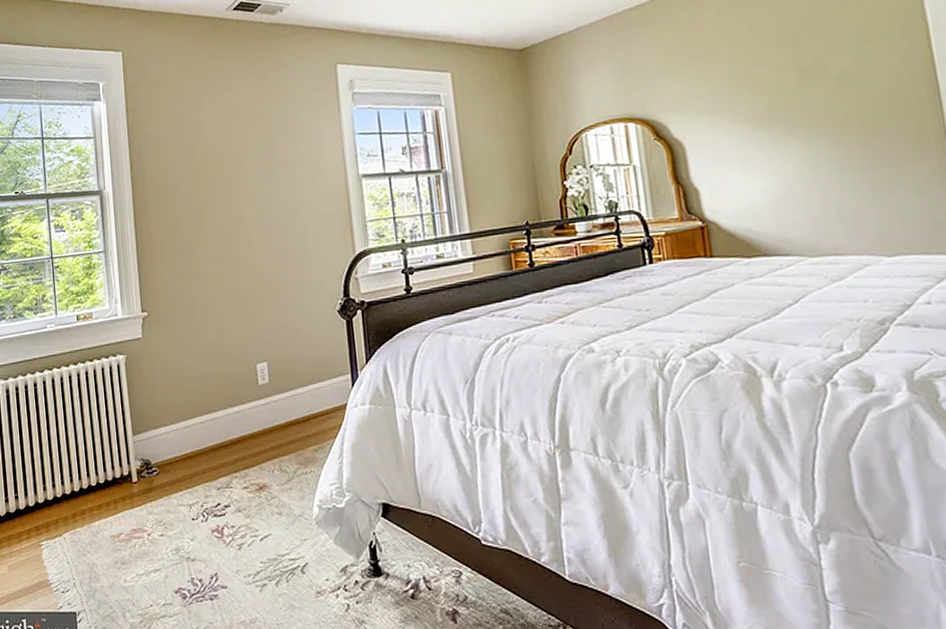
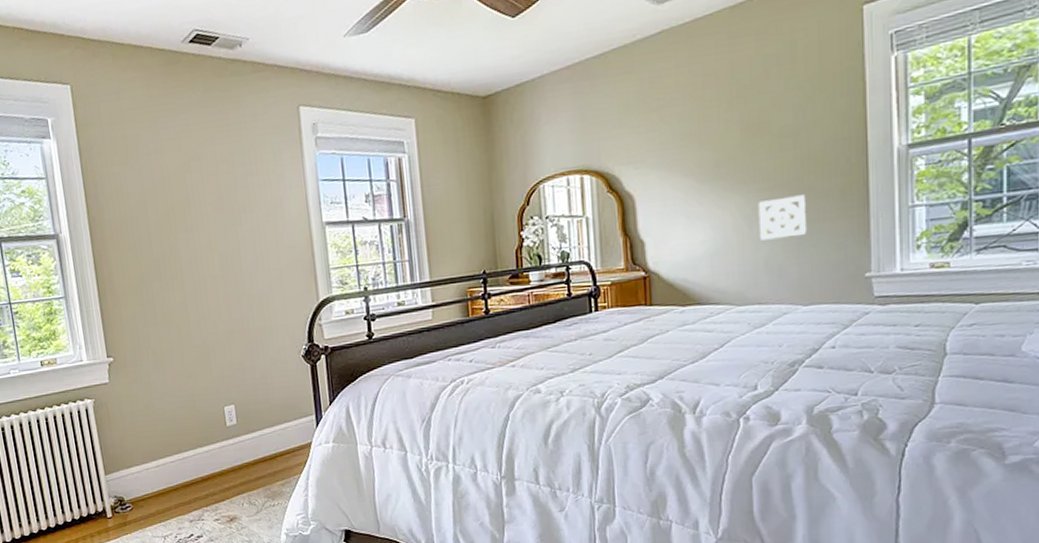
wall ornament: none [821,138,882,187] -> present [758,194,808,241]

